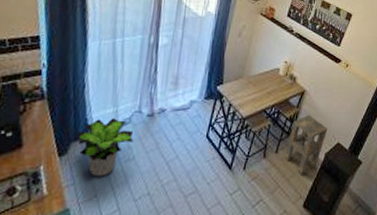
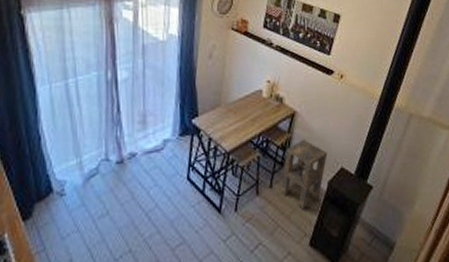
potted plant: present [77,118,134,177] -> none [40,170,104,239]

